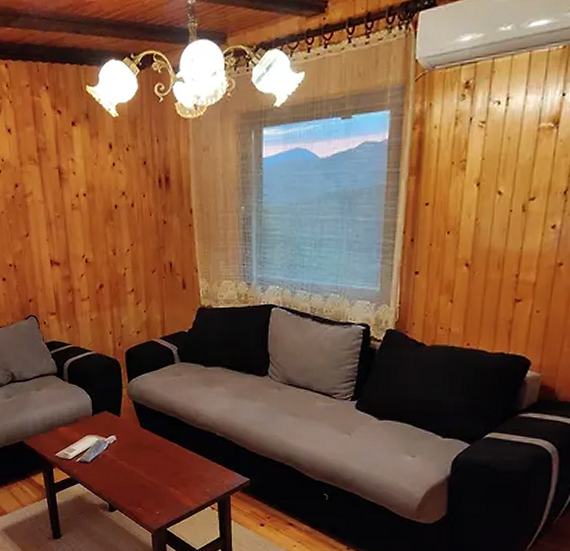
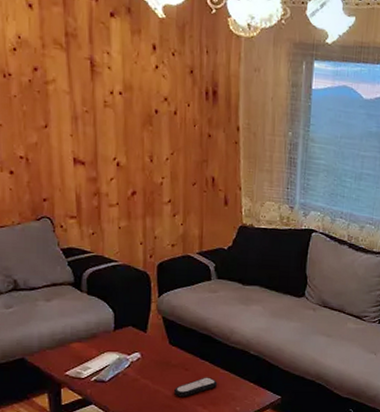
remote control: none [147,458,187,478] -> present [173,377,218,398]

